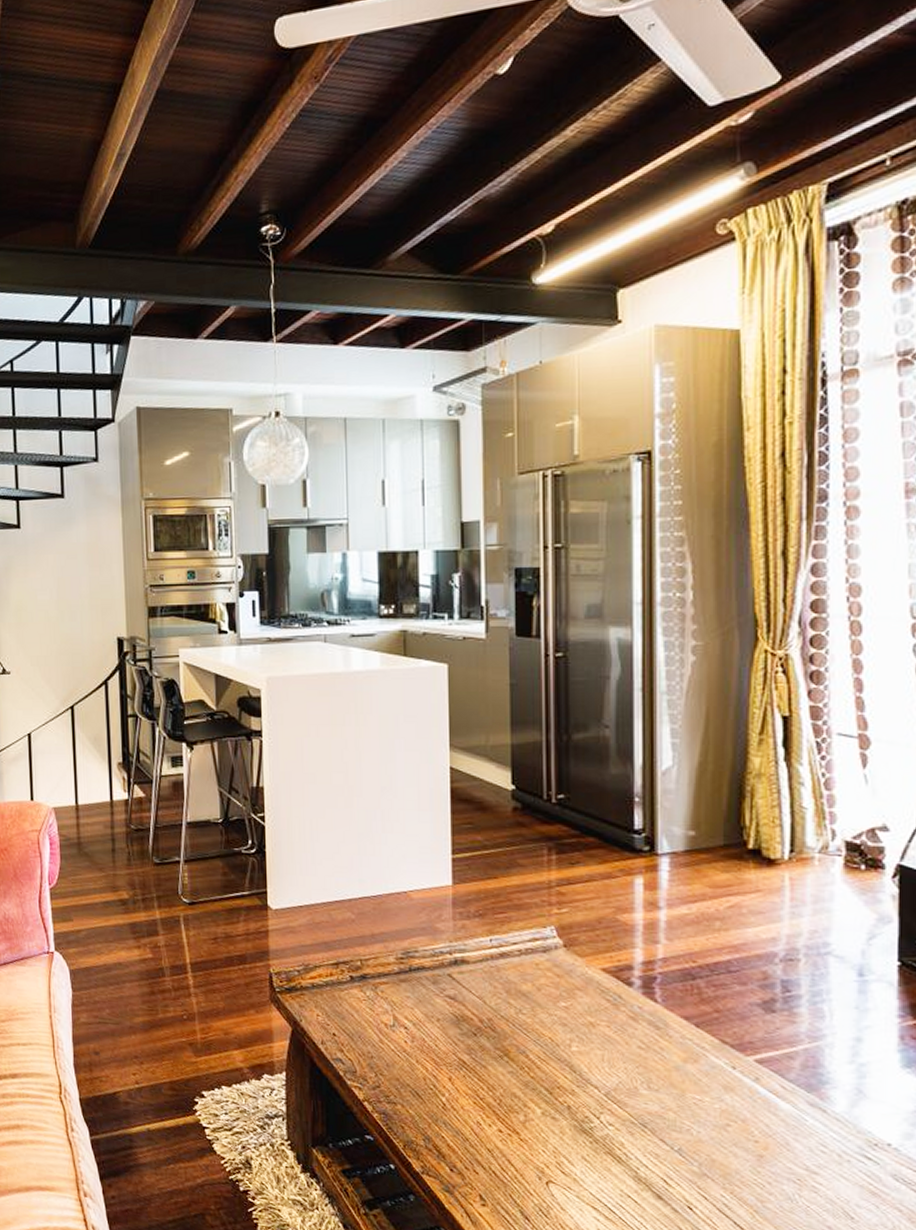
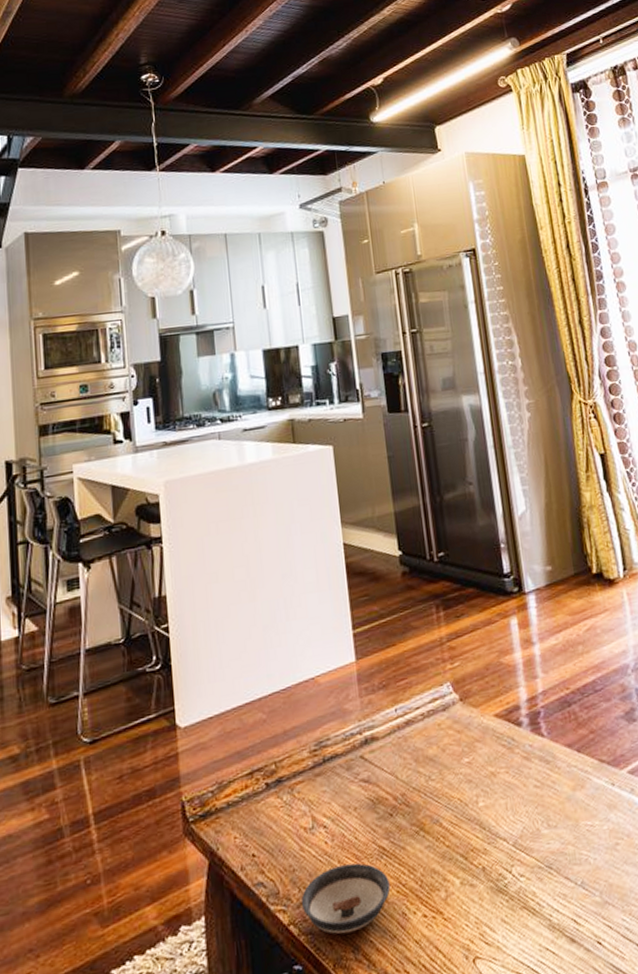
saucer: none [376,1064,467,1125] -> present [301,863,391,935]

